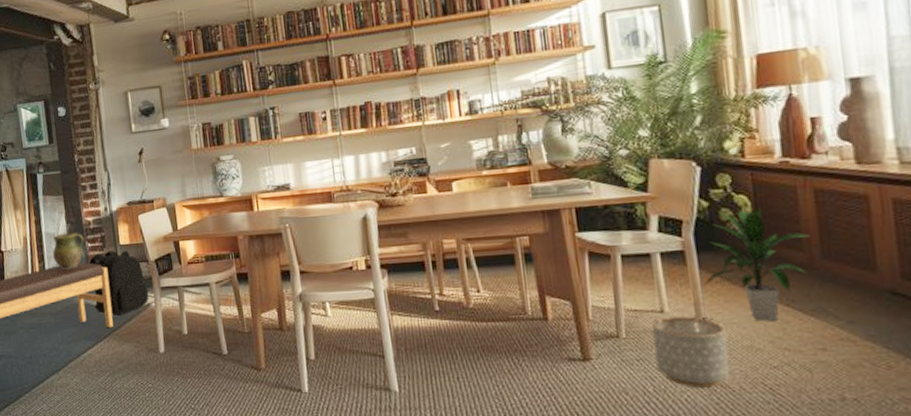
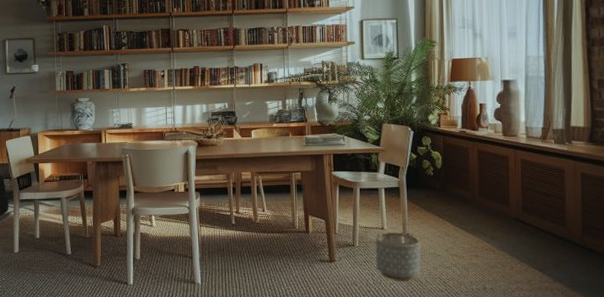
indoor plant: present [704,206,811,321] -> none [409,160,474,237]

